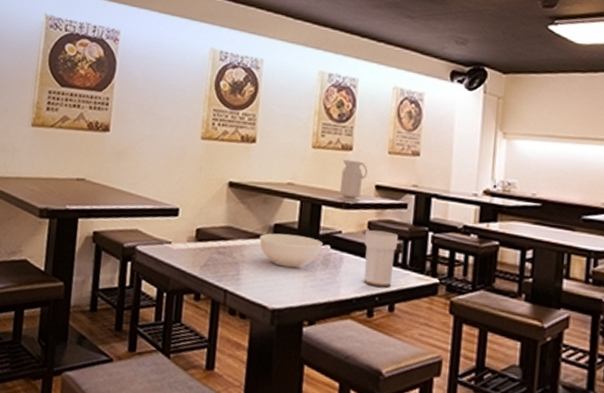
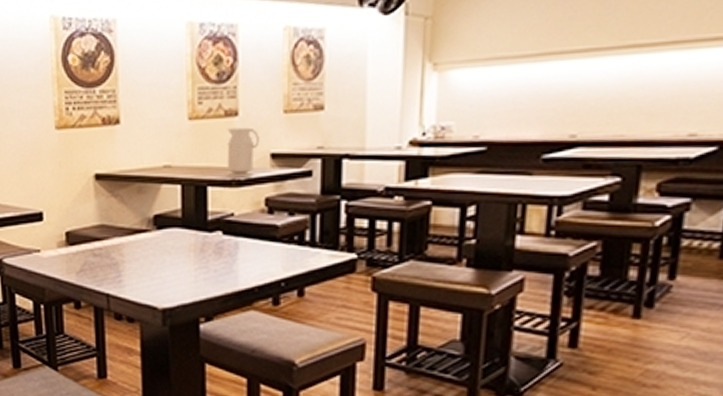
bowl: present [259,233,324,268] -> none [138,224,214,262]
cup: present [363,229,399,288] -> none [263,206,304,270]

